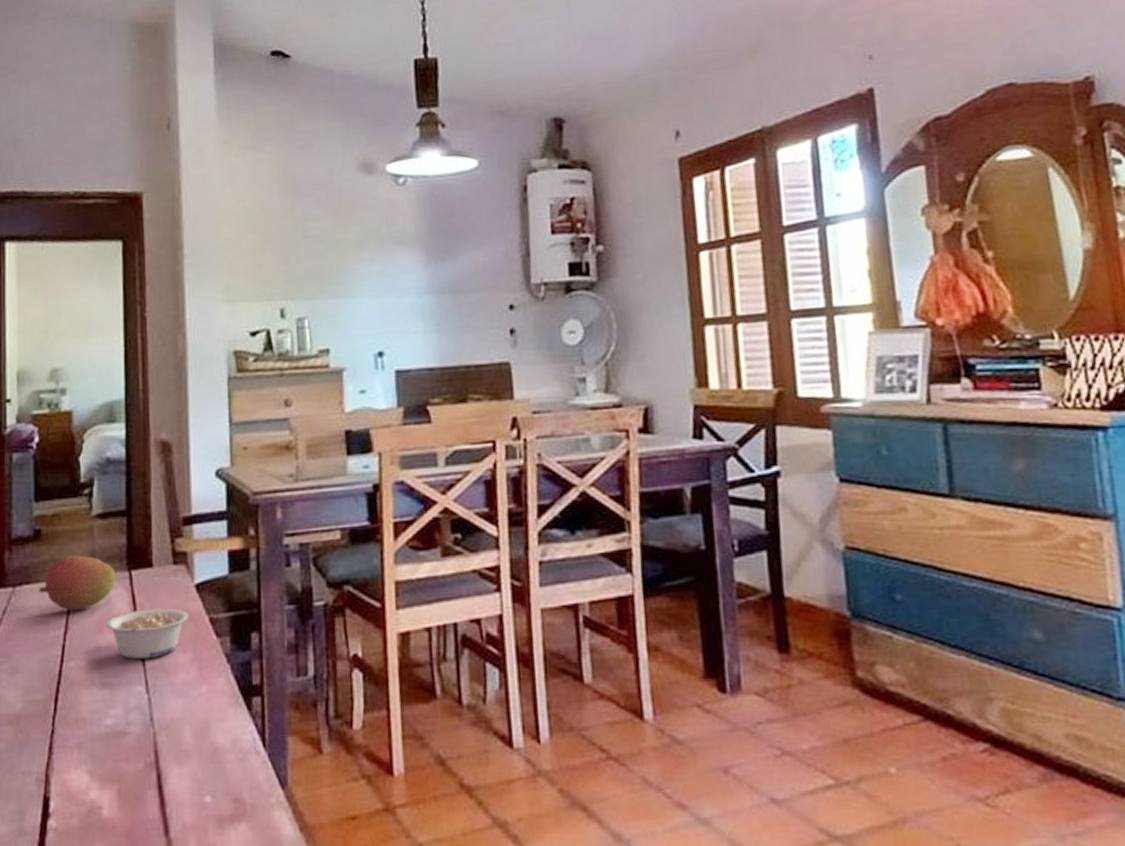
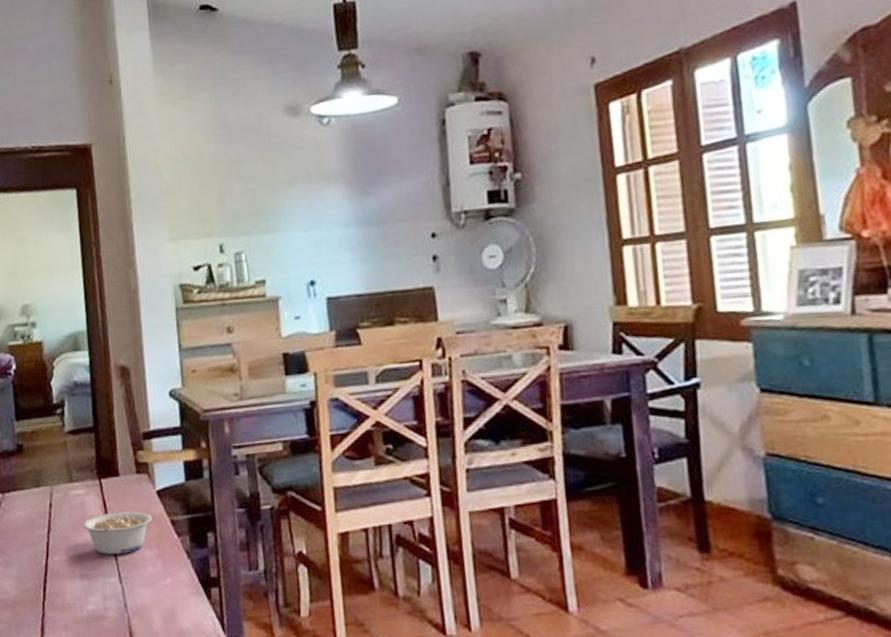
fruit: present [39,555,116,611] -> none [24,466,89,514]

